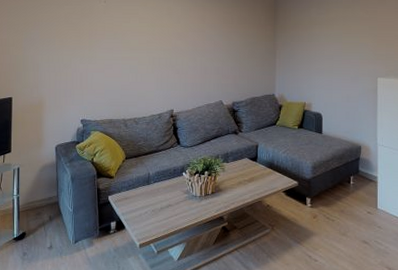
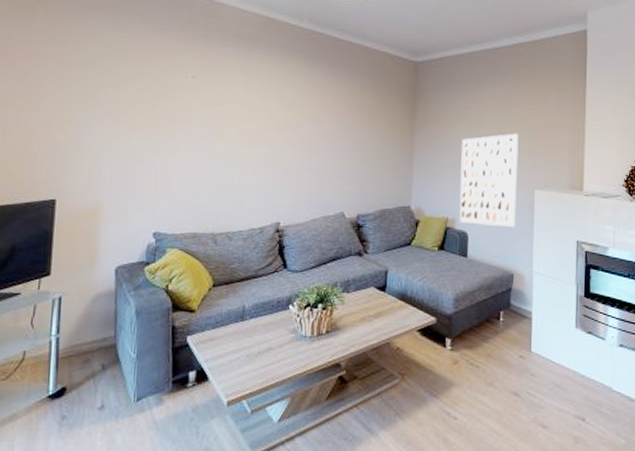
wall art: none [314,32,363,109] -> present [459,133,519,228]

